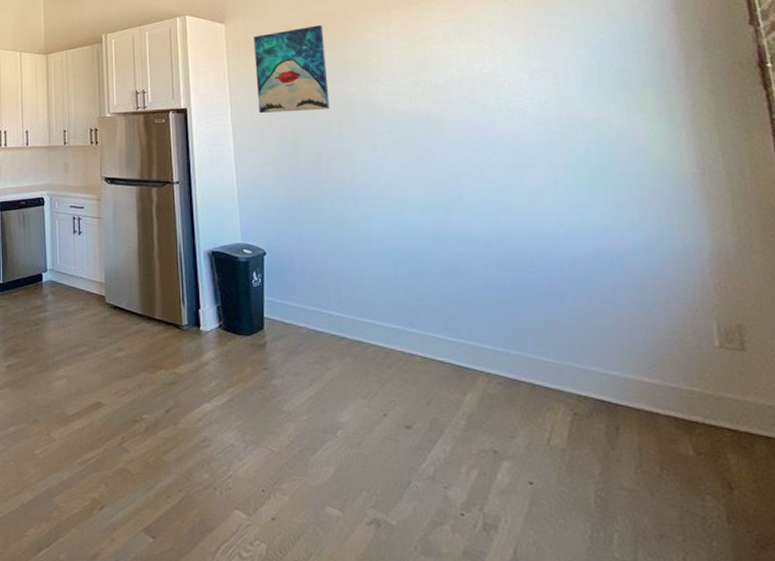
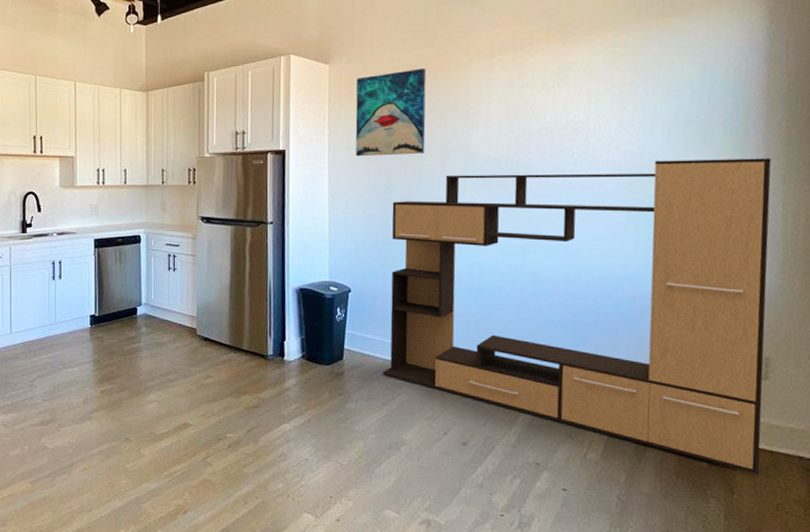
media console: none [301,106,757,465] -> present [382,158,771,474]

